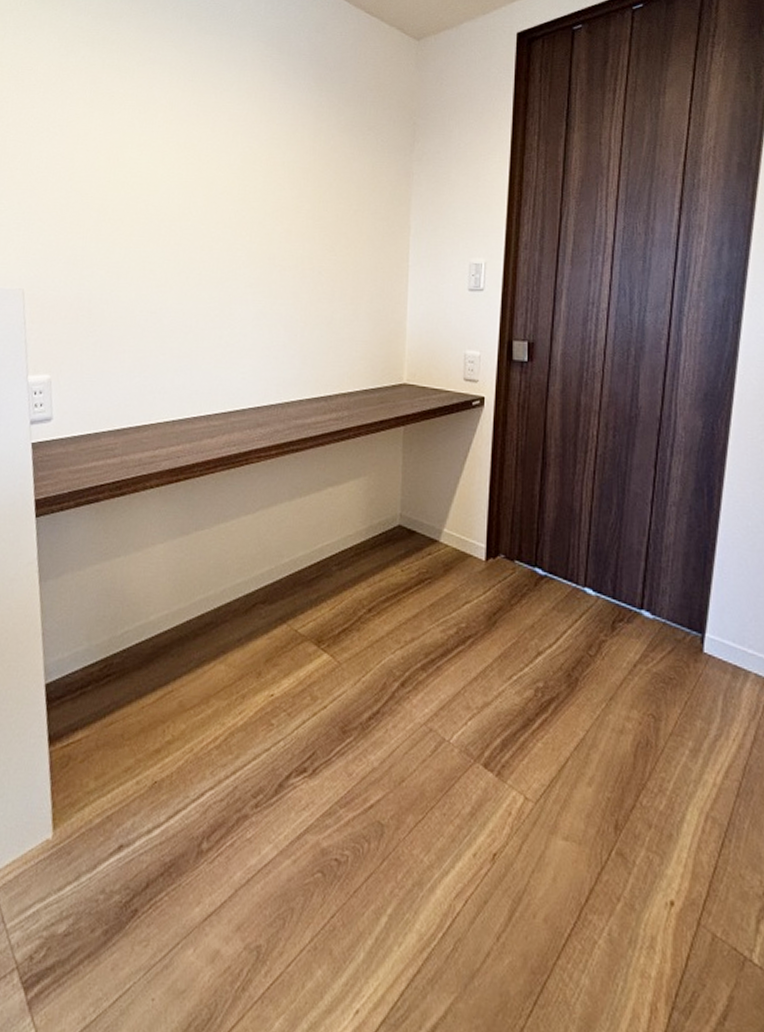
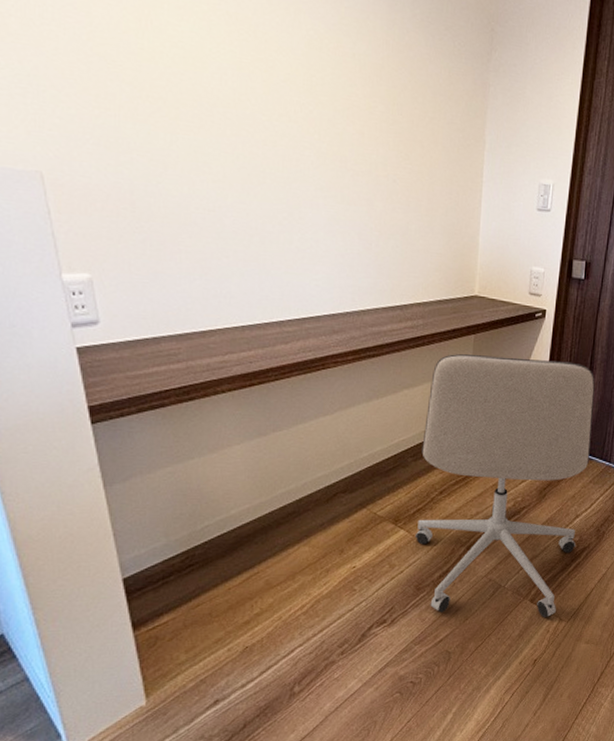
office chair: none [339,448,550,794] -> present [414,354,595,618]

